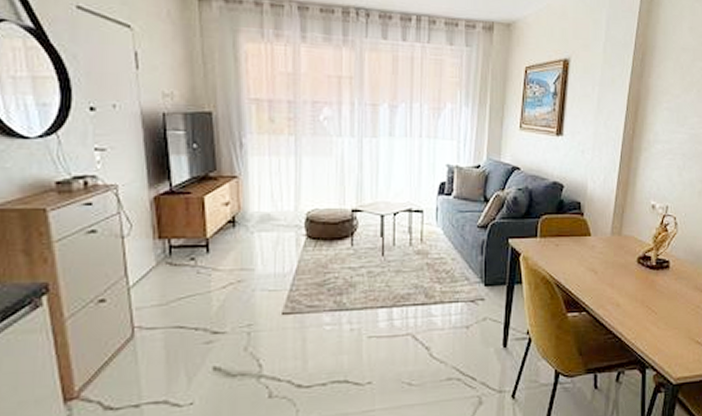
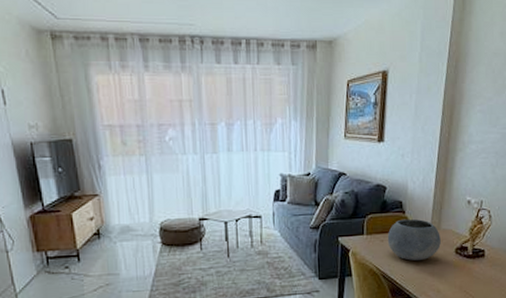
bowl: none [563,222,622,269] -> present [387,219,441,261]

